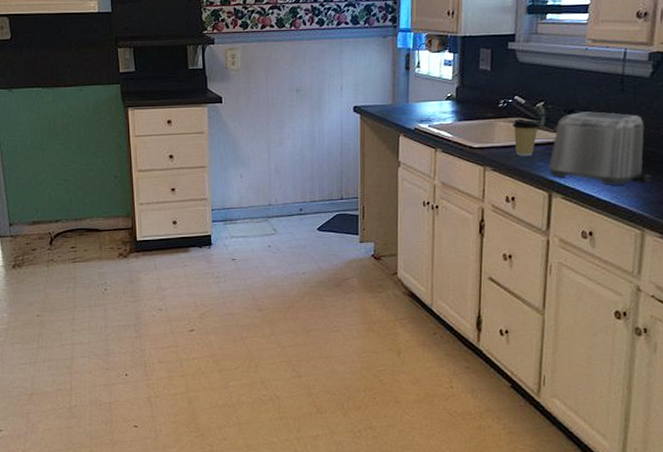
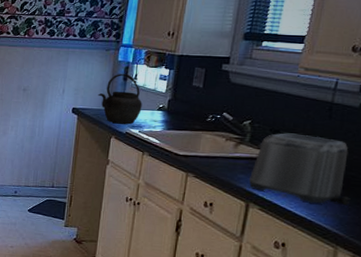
kettle: none [380,62,429,119] -> present [98,74,142,124]
coffee cup: present [512,119,540,156] -> none [217,133,245,168]

